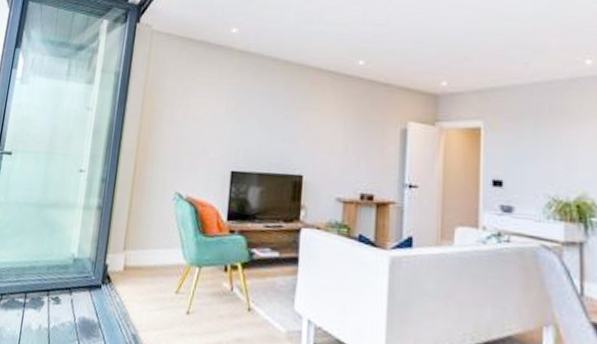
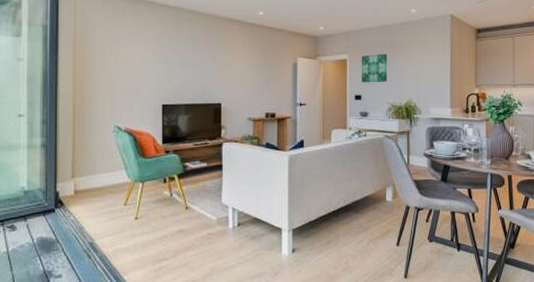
wall art: none [502,121,546,164] -> present [361,53,388,83]

